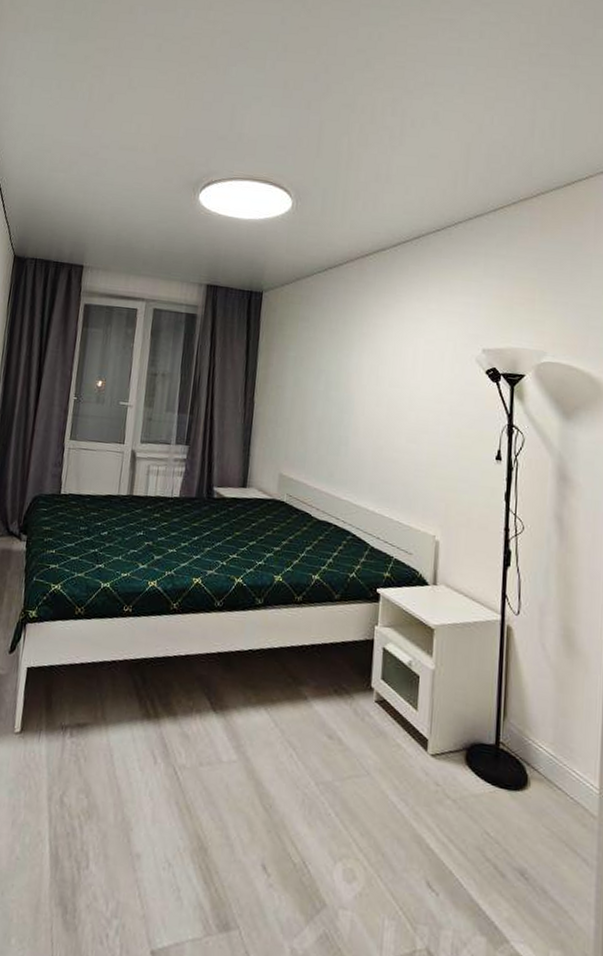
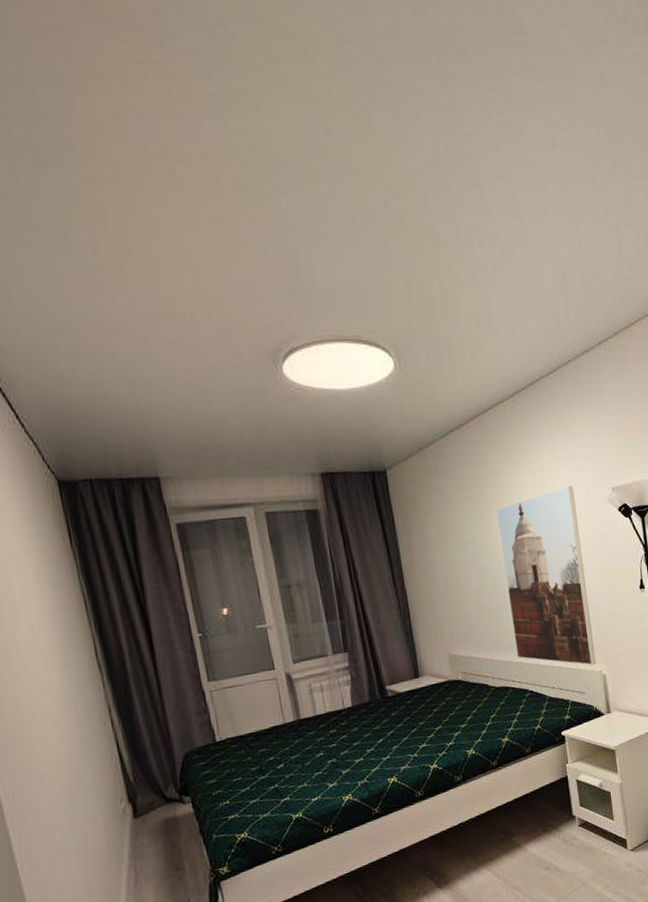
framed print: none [346,338,441,528] -> present [496,486,596,666]

